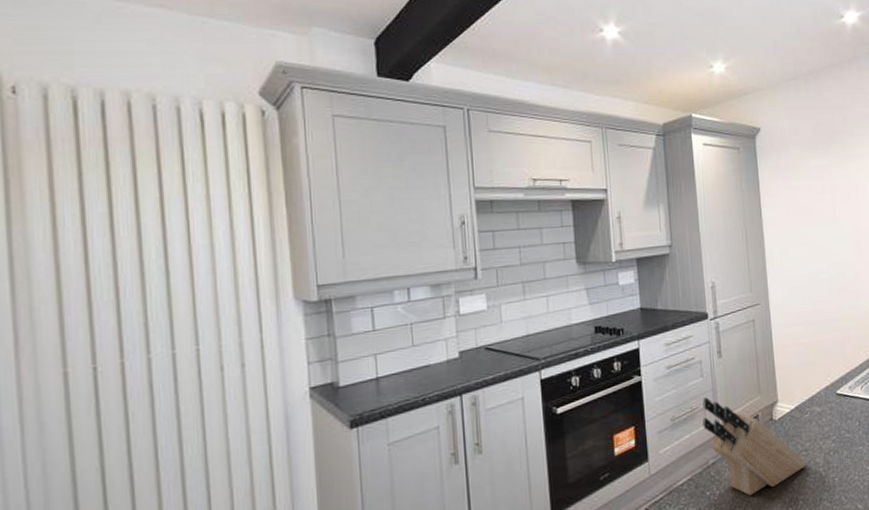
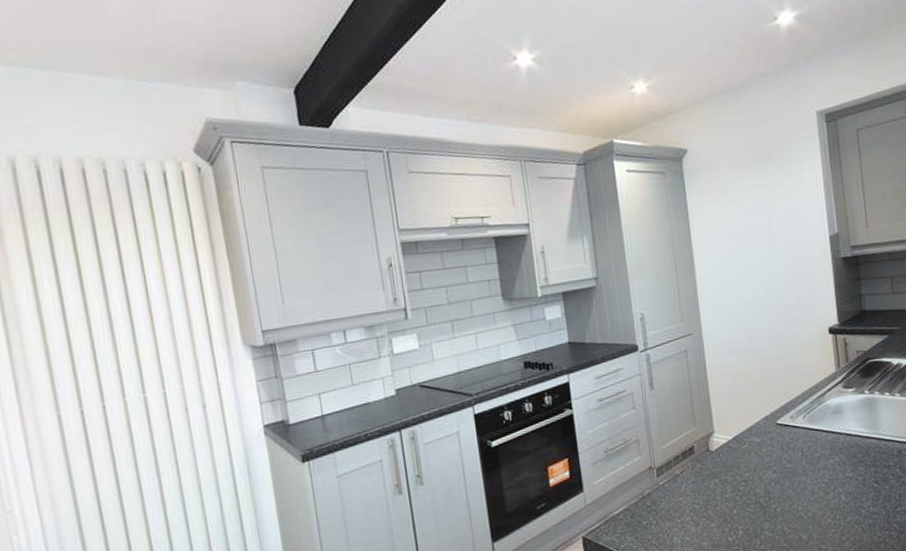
knife block: present [703,397,807,496] -> none [636,429,747,525]

